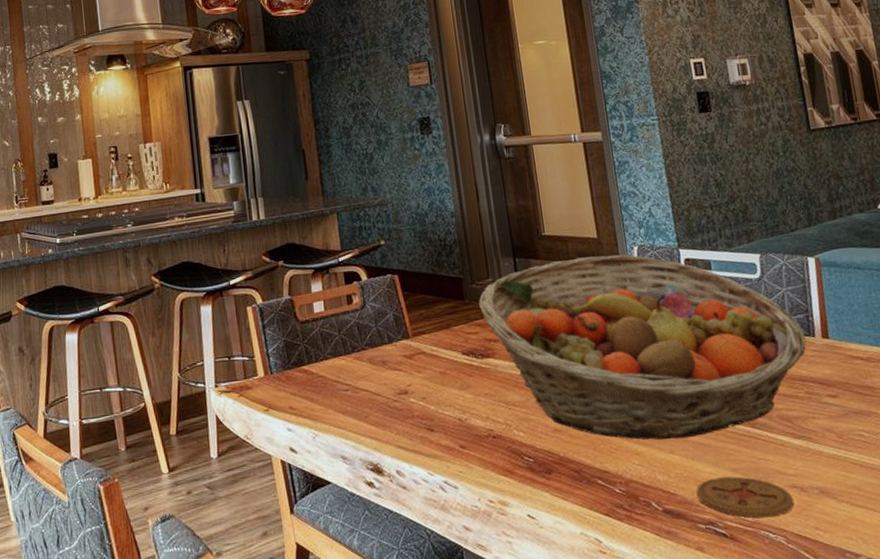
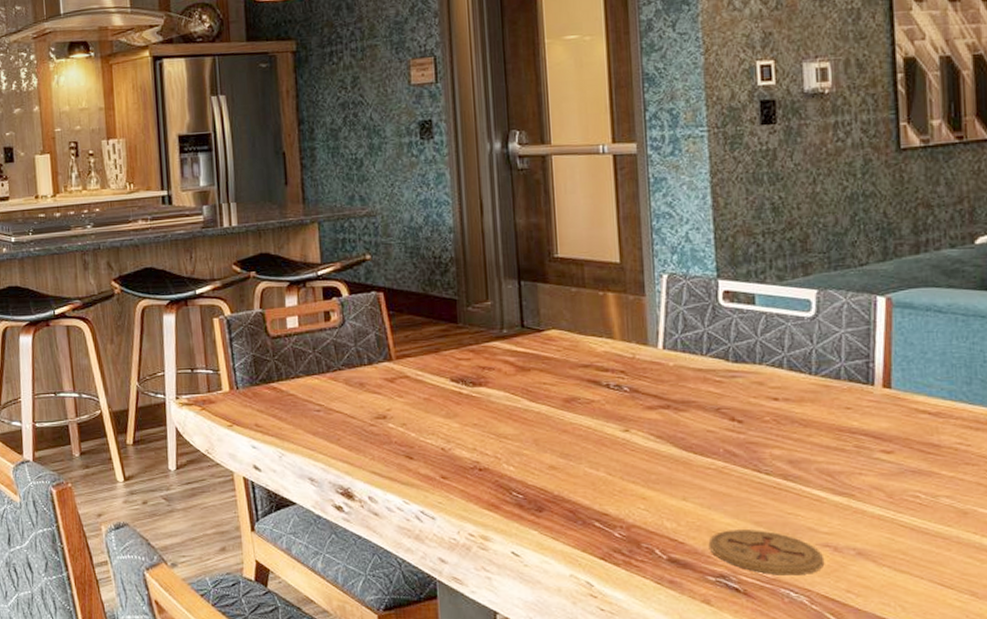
fruit basket: present [479,254,807,440] -> none [474,282,863,486]

